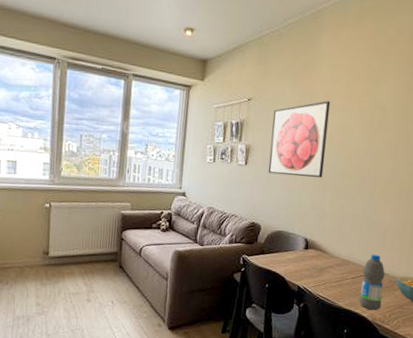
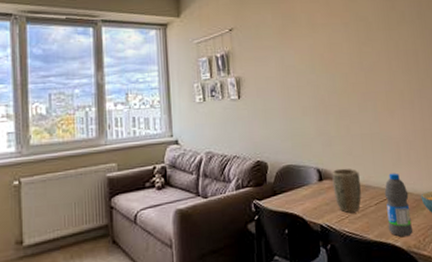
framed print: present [268,100,331,178] -> none [258,20,322,105]
plant pot: none [316,241,343,281] -> present [332,168,362,213]

